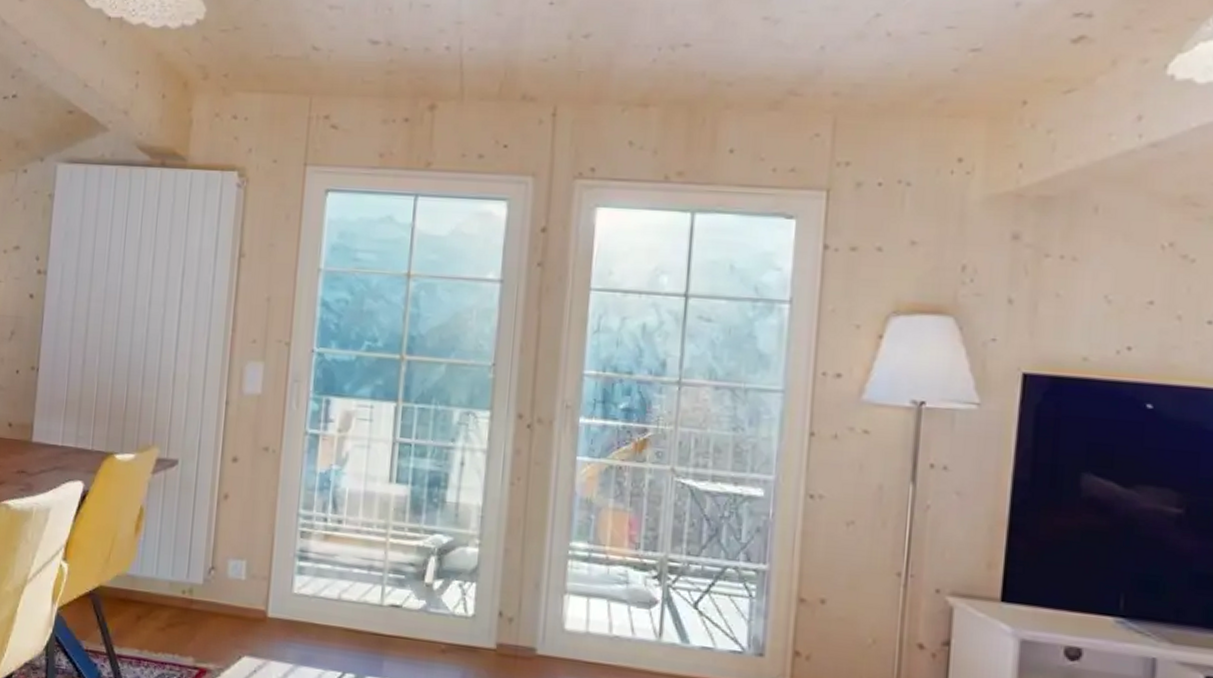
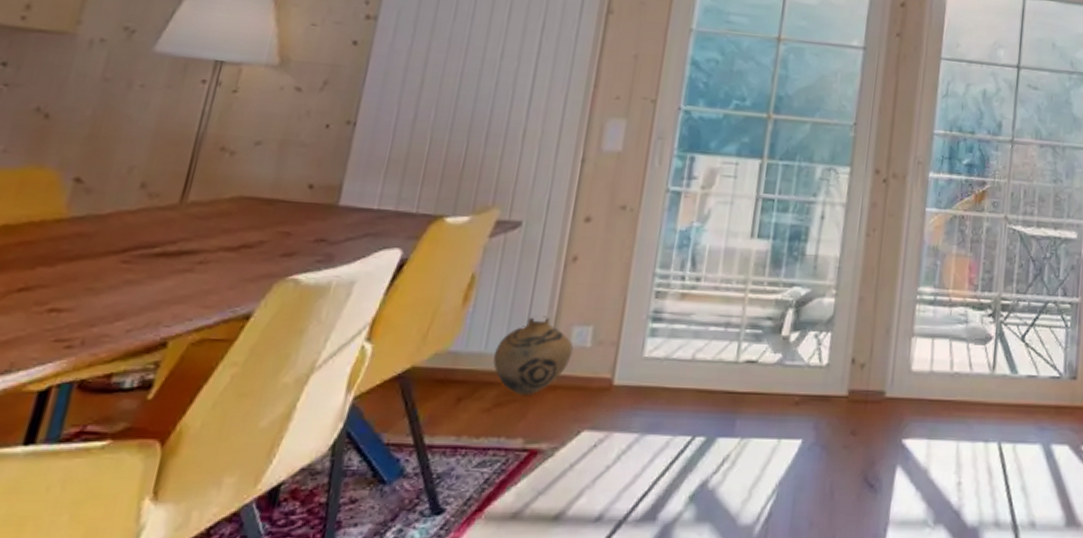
vase: none [164,548,230,620] -> present [493,316,573,396]

